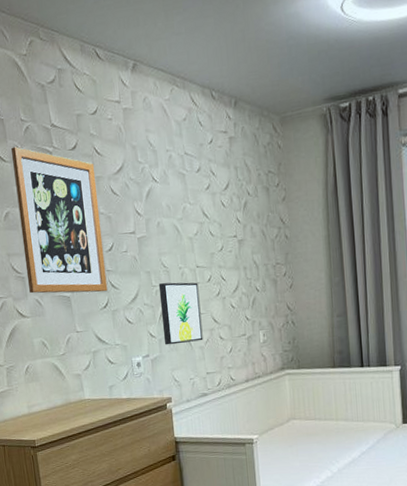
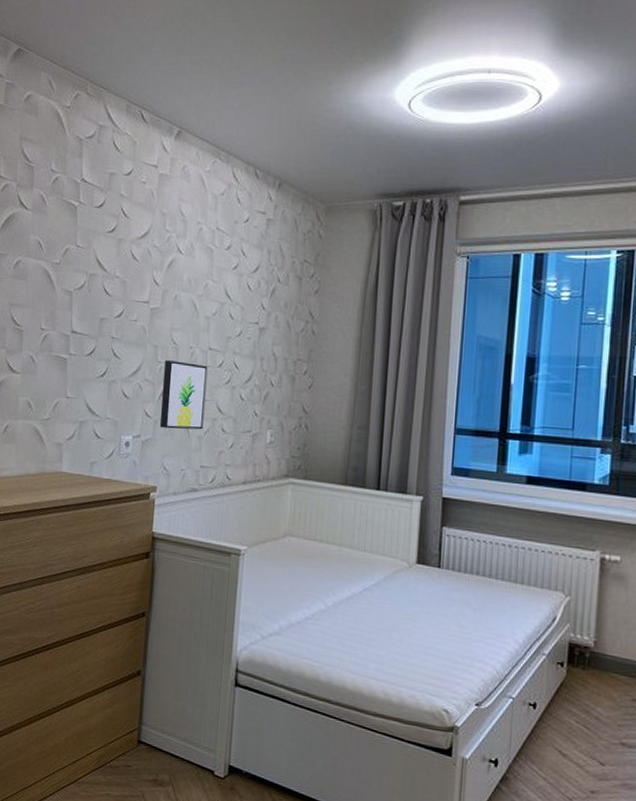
wall art: present [11,146,108,294] -> none [25,196,119,360]

